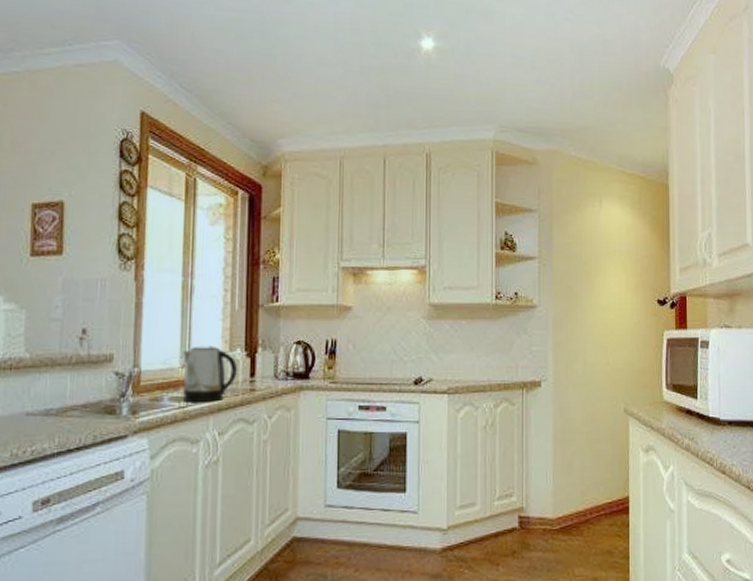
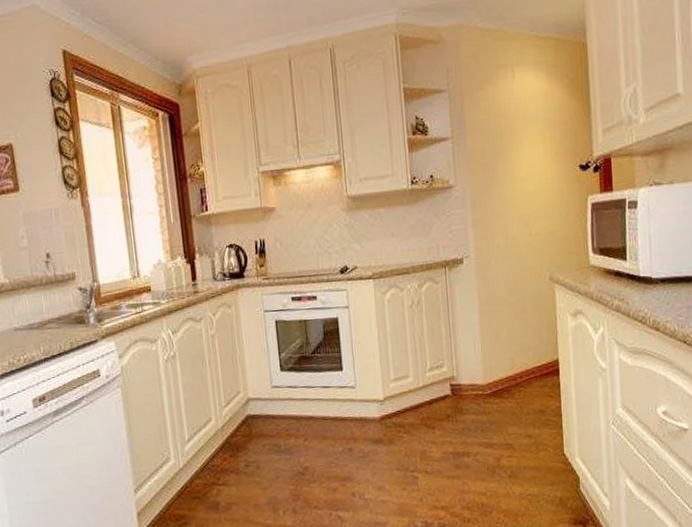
kettle: present [182,345,237,403] -> none [132,256,181,308]

